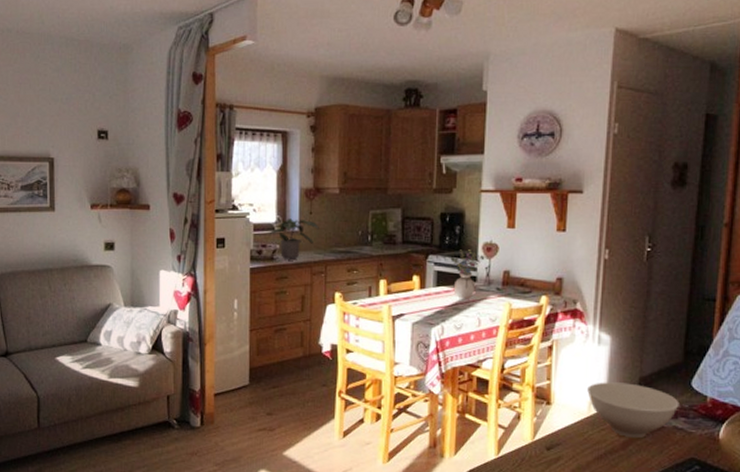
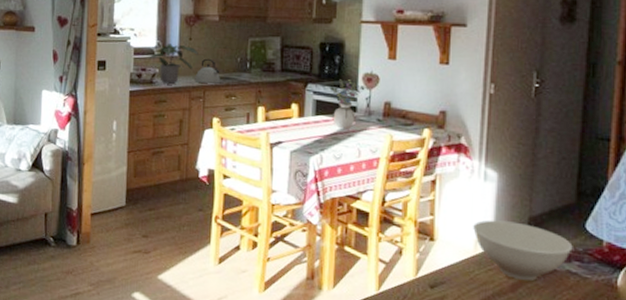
kettle: none [316,232,343,259] -> present [195,58,221,84]

